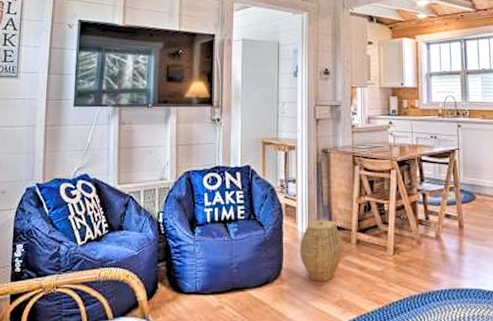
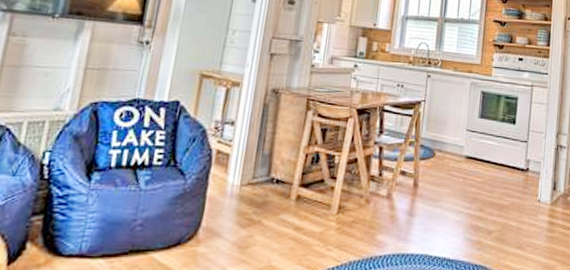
woven basket: present [300,220,343,282] -> none [225,170,281,243]

